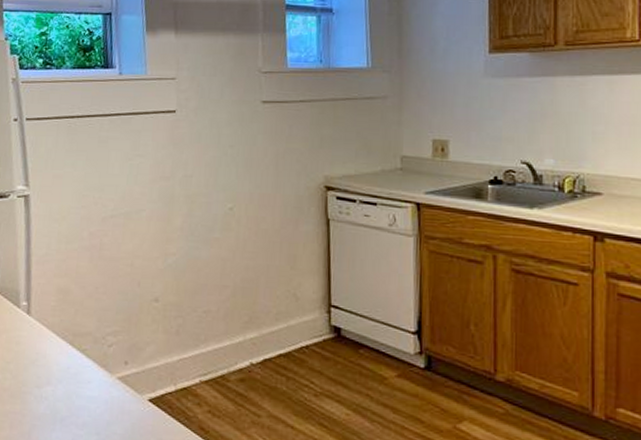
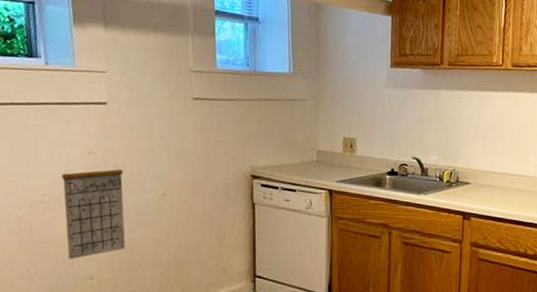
calendar: none [131,163,192,280] -> present [62,152,125,260]

